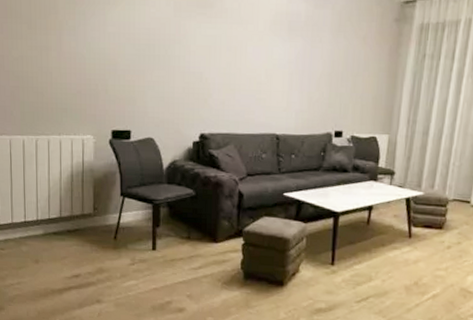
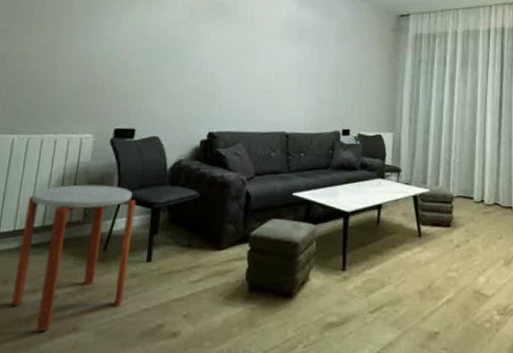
side table: none [44,182,138,301] -> present [11,184,136,331]

